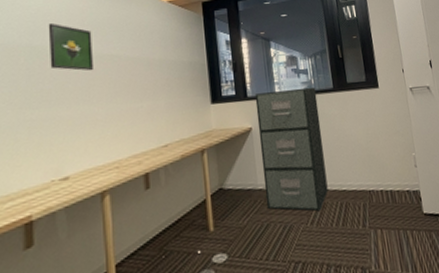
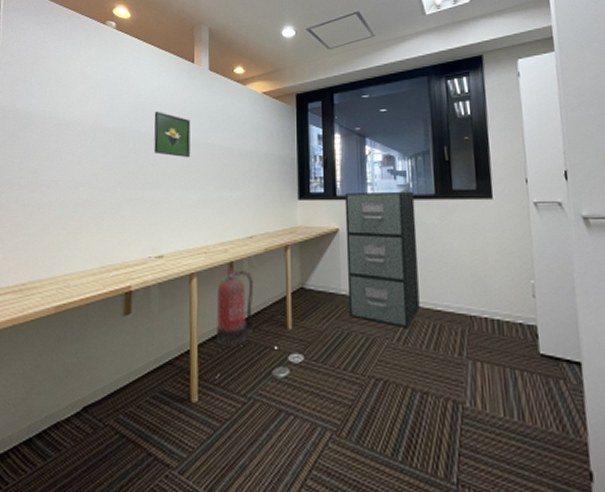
fire extinguisher: none [134,179,174,262] -> present [216,268,254,347]

